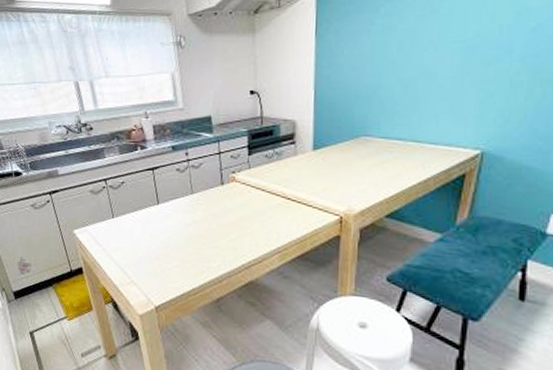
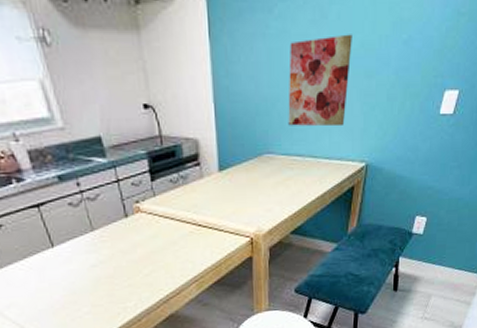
wall art: none [389,25,467,113] -> present [288,34,352,127]

